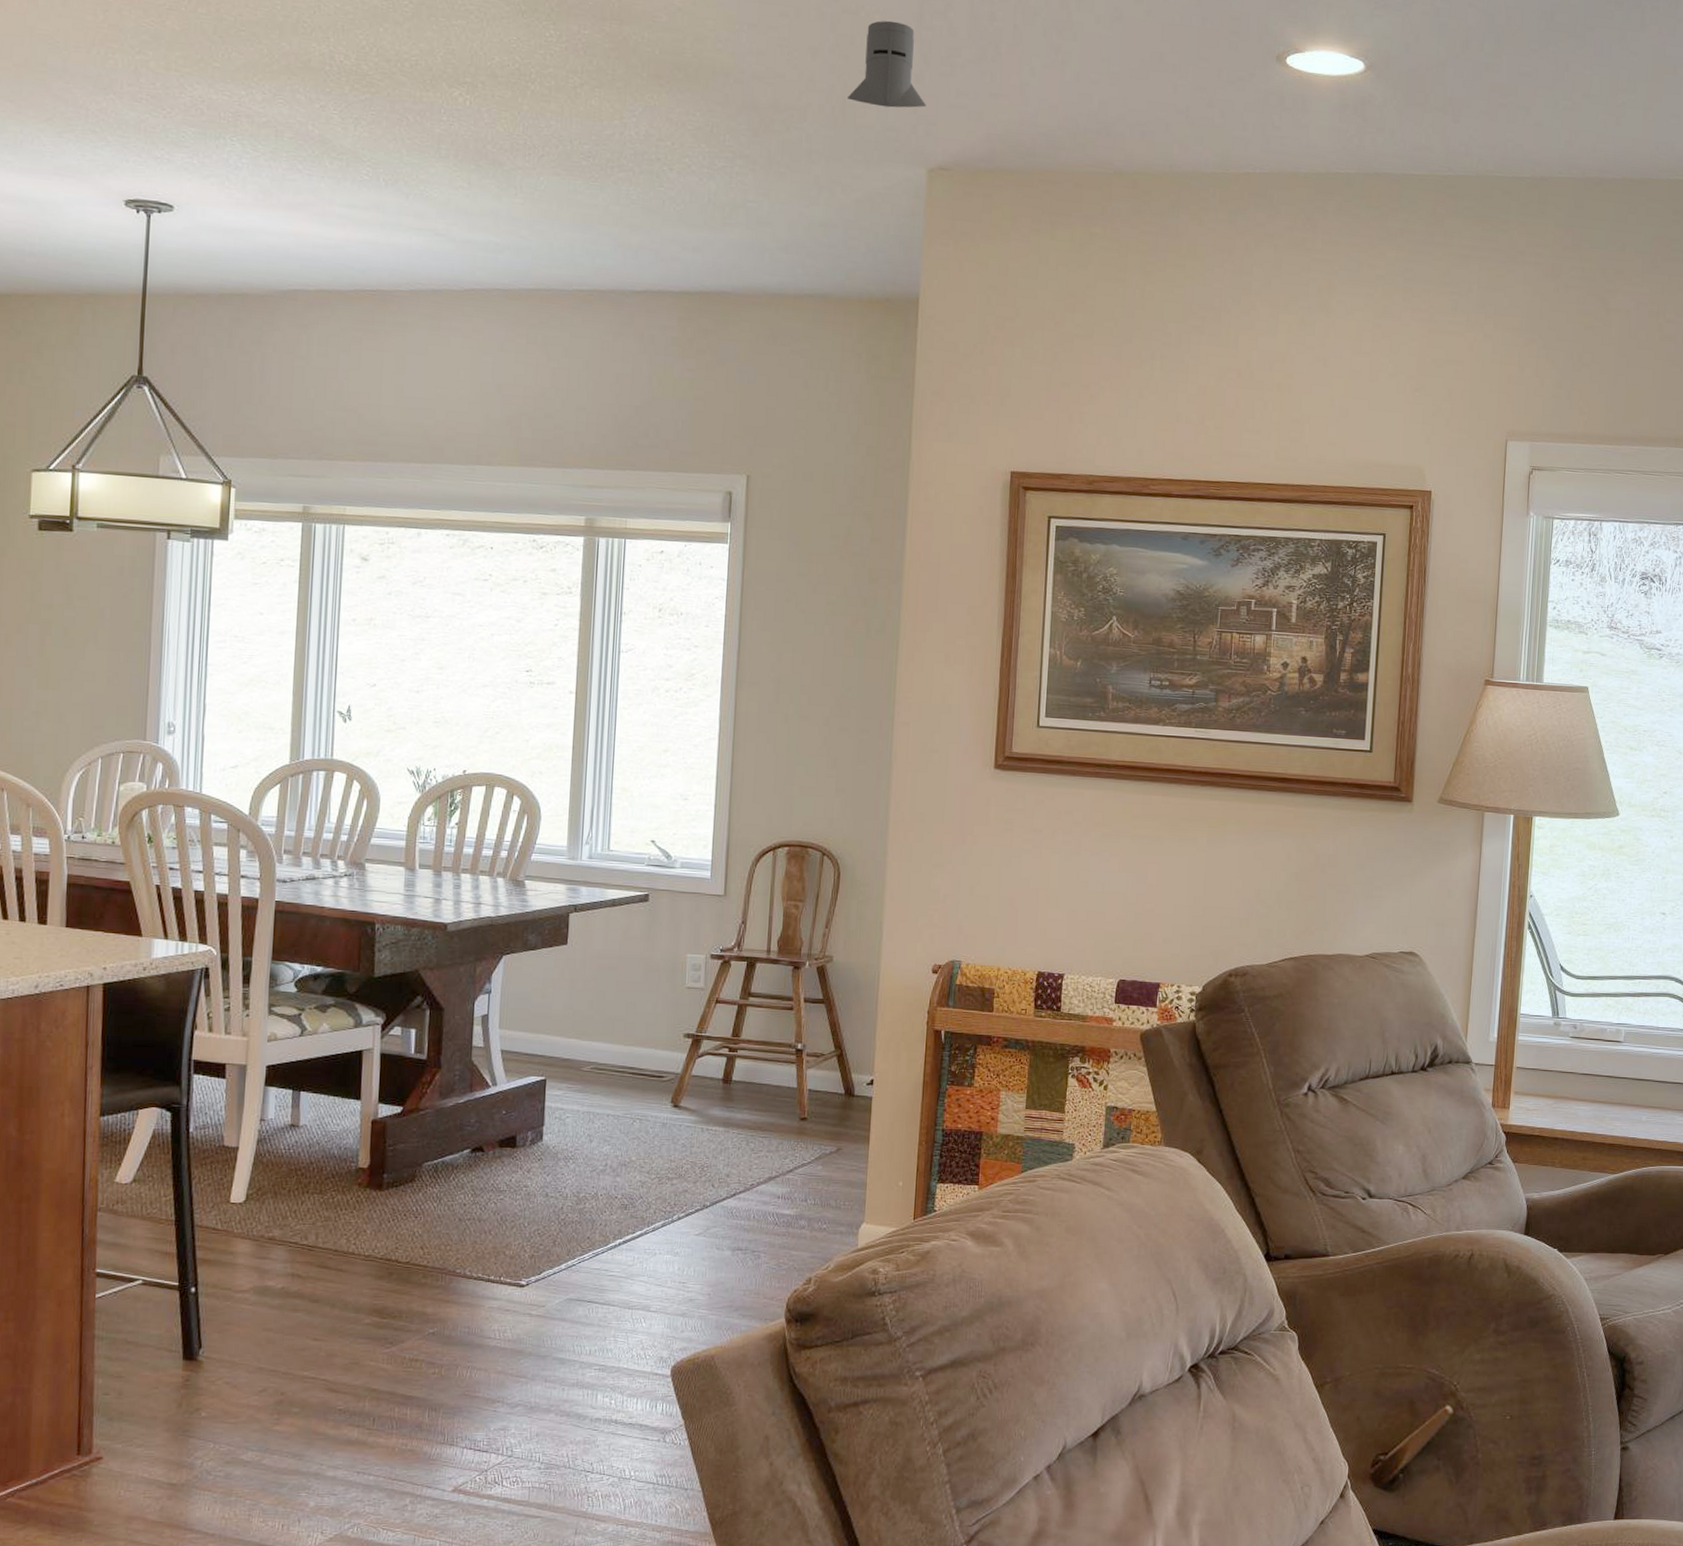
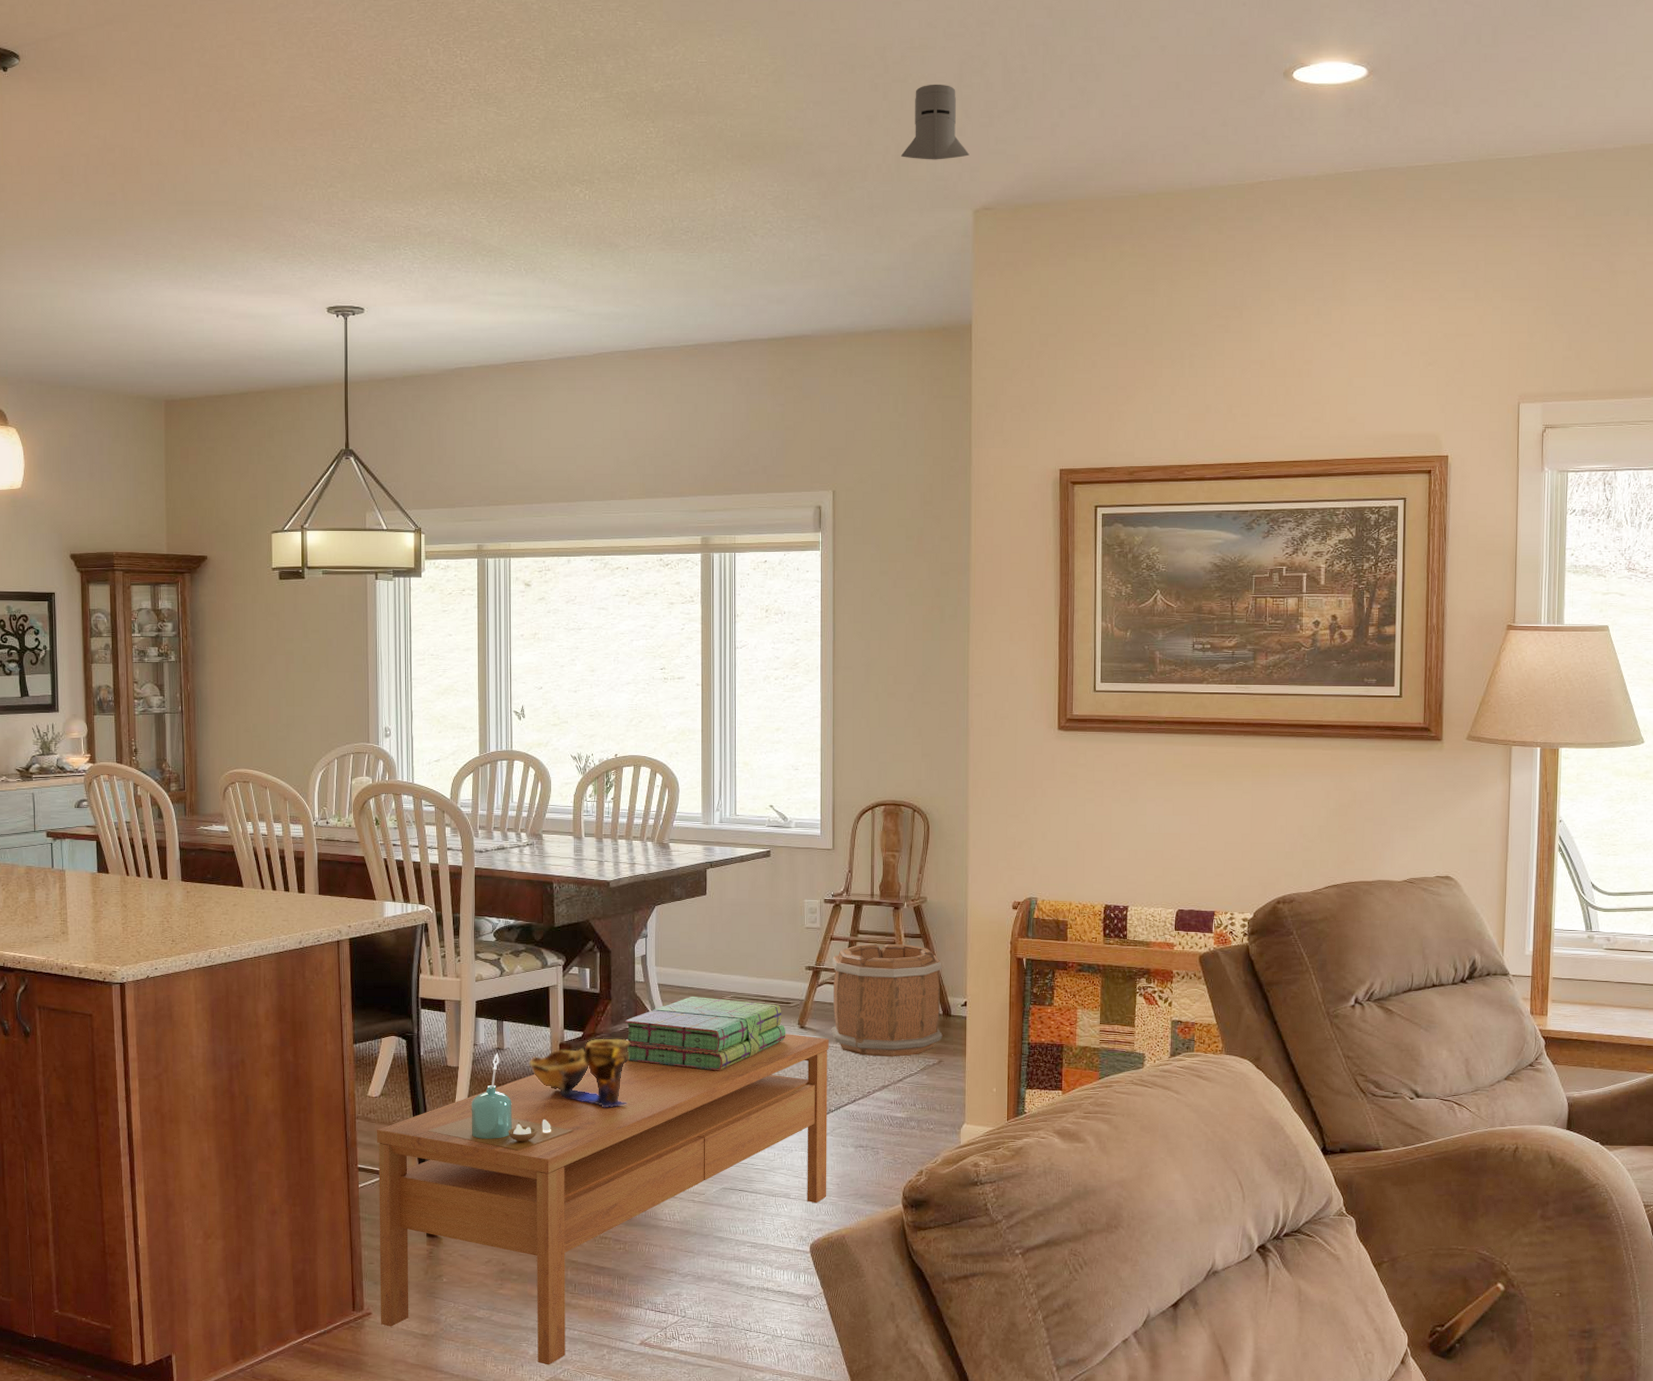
coffee table: none [114,1113,708,1519] -> present [376,1034,829,1365]
candle: none [193,1131,383,1252] -> present [428,1053,573,1151]
decorative bowl: none [330,1115,461,1200] -> present [529,1038,630,1108]
stack of books: none [456,1065,656,1157] -> present [624,996,786,1071]
bucket: none [711,1009,847,1143] -> present [831,943,943,1057]

